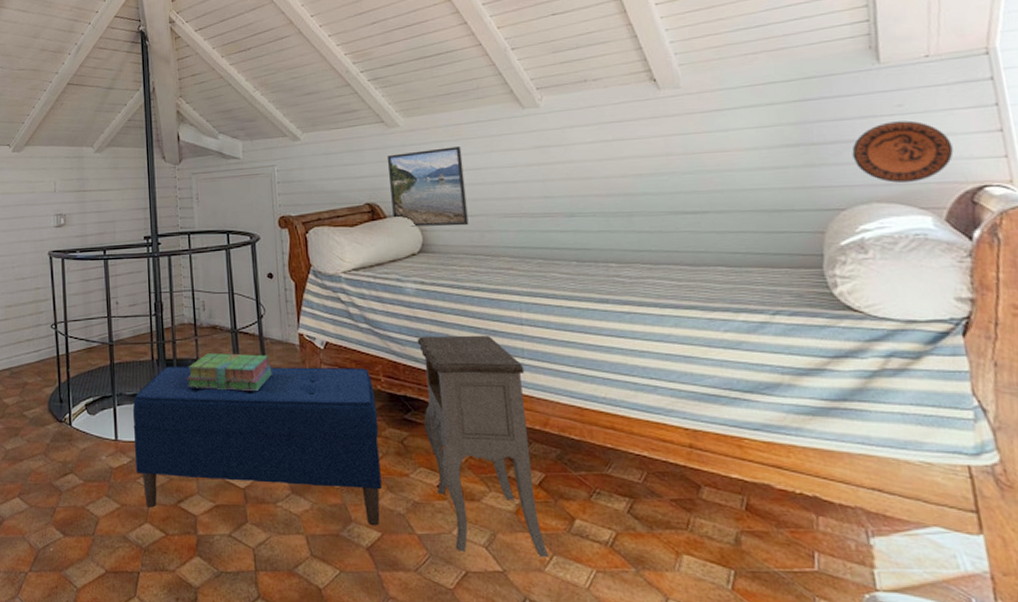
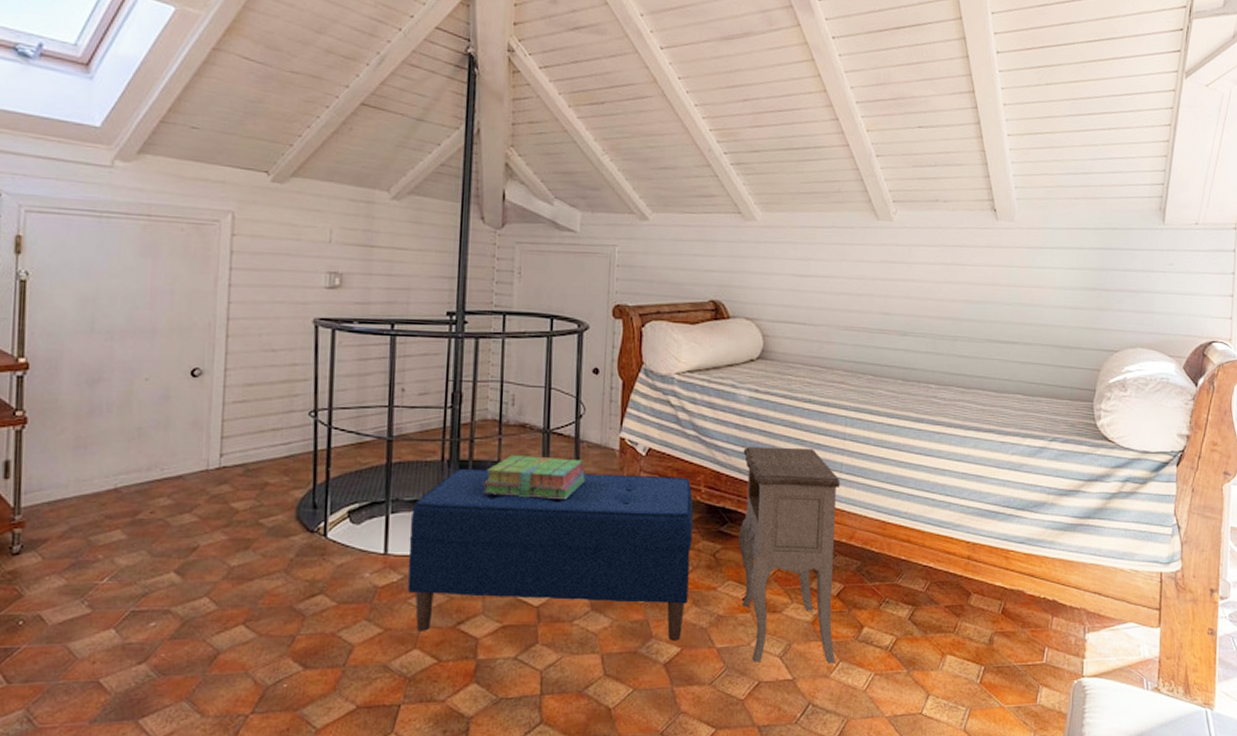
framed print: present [386,146,469,227] -> none [737,250,814,335]
decorative plate: present [852,120,954,183] -> none [1131,278,1199,333]

